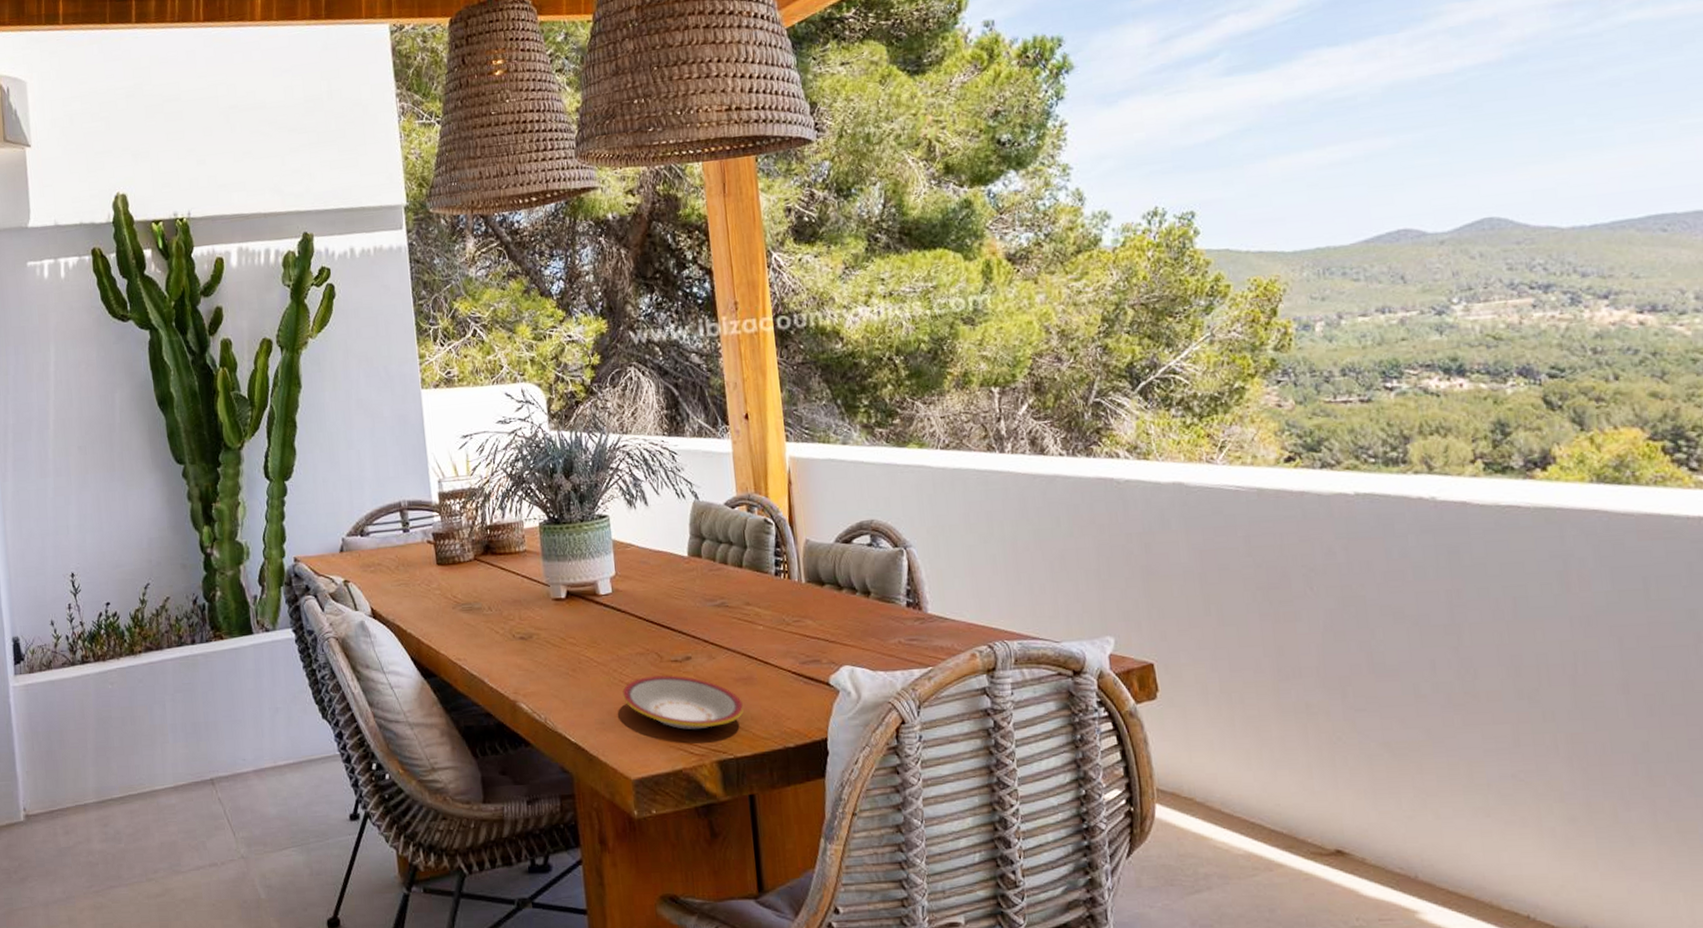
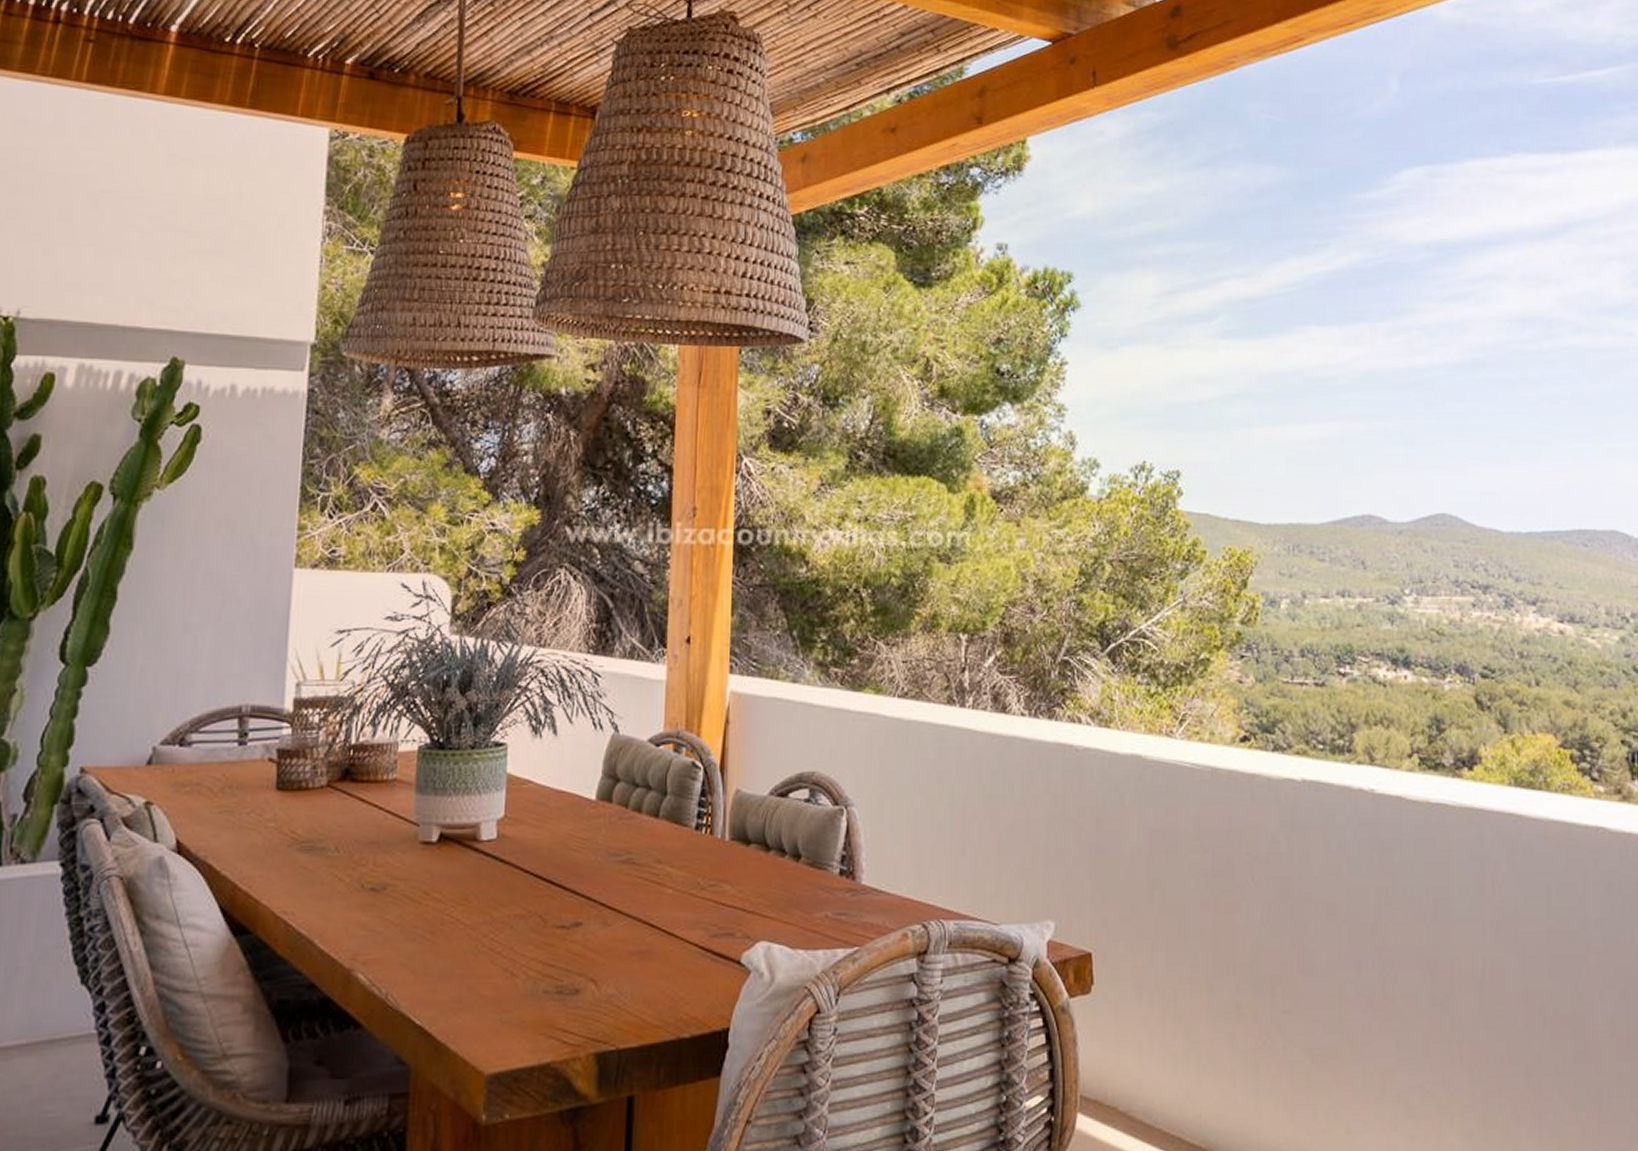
plate: present [622,675,744,730] -> none [490,944,636,1014]

